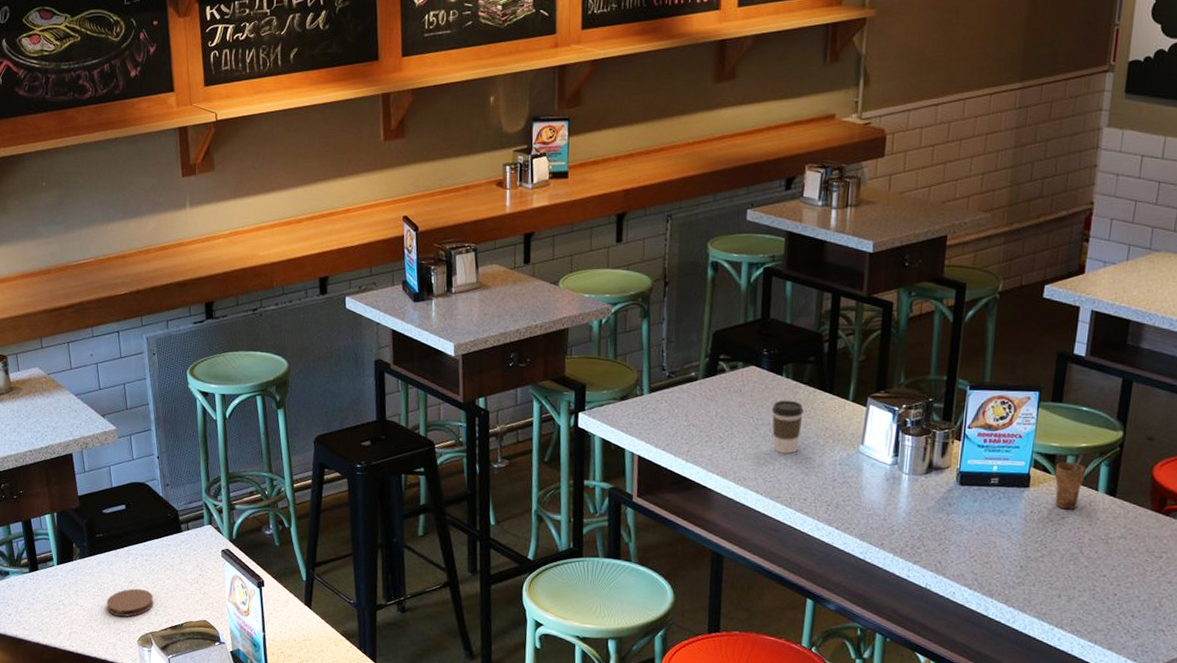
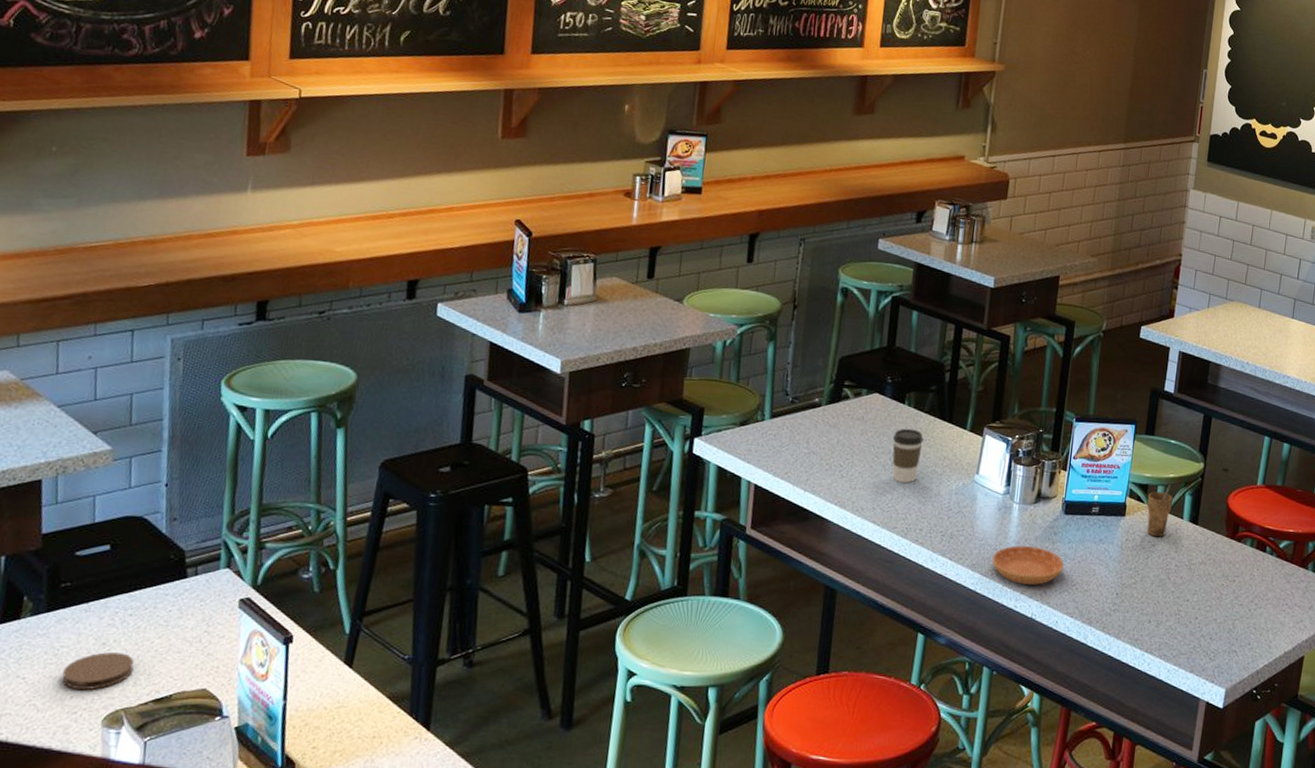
saucer: none [881,516,961,556] -> present [992,545,1065,585]

